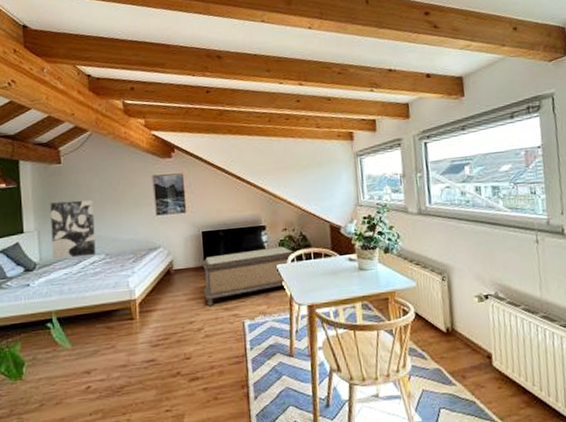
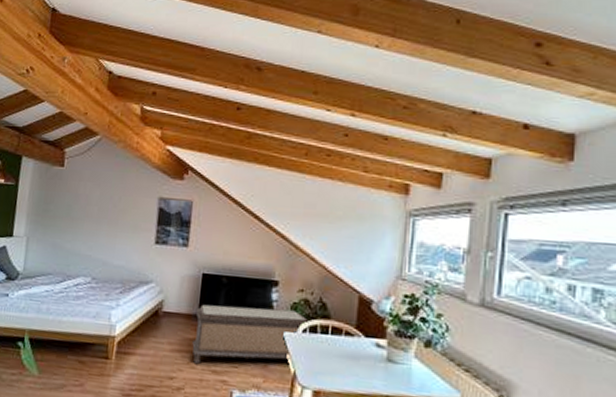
wall art: present [50,200,96,260] -> none [37,209,90,277]

